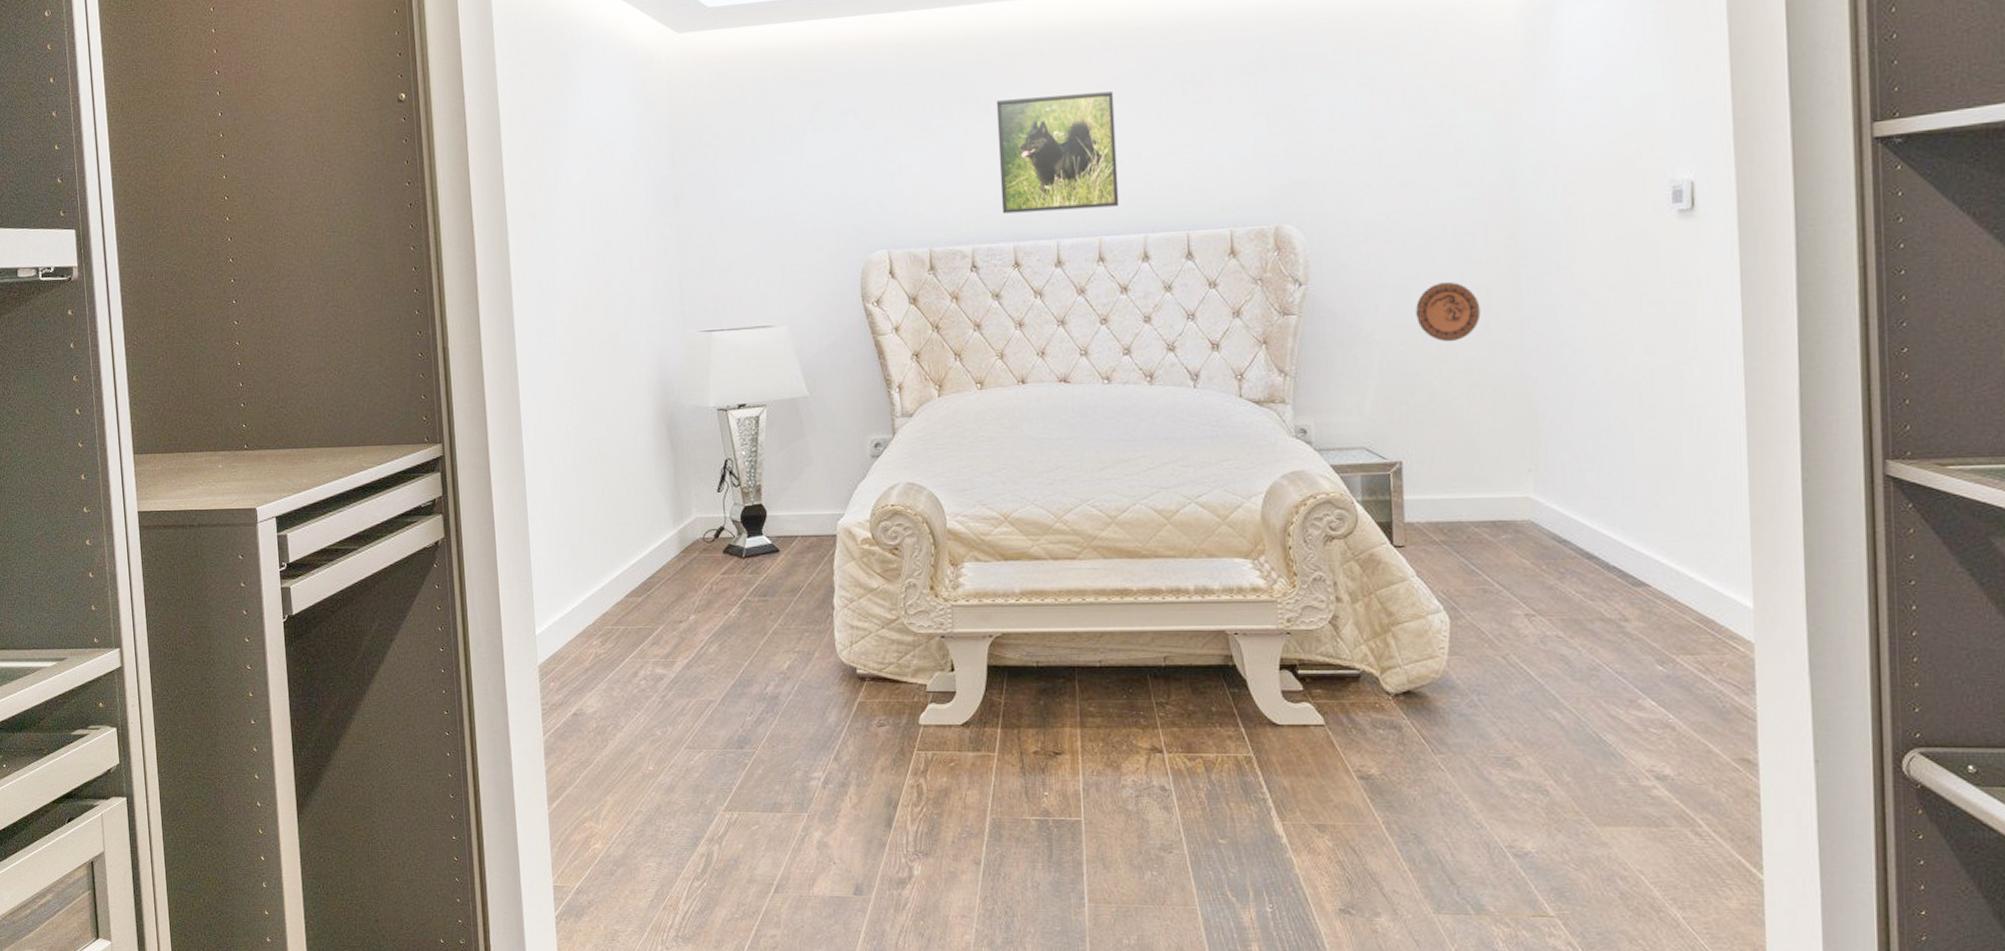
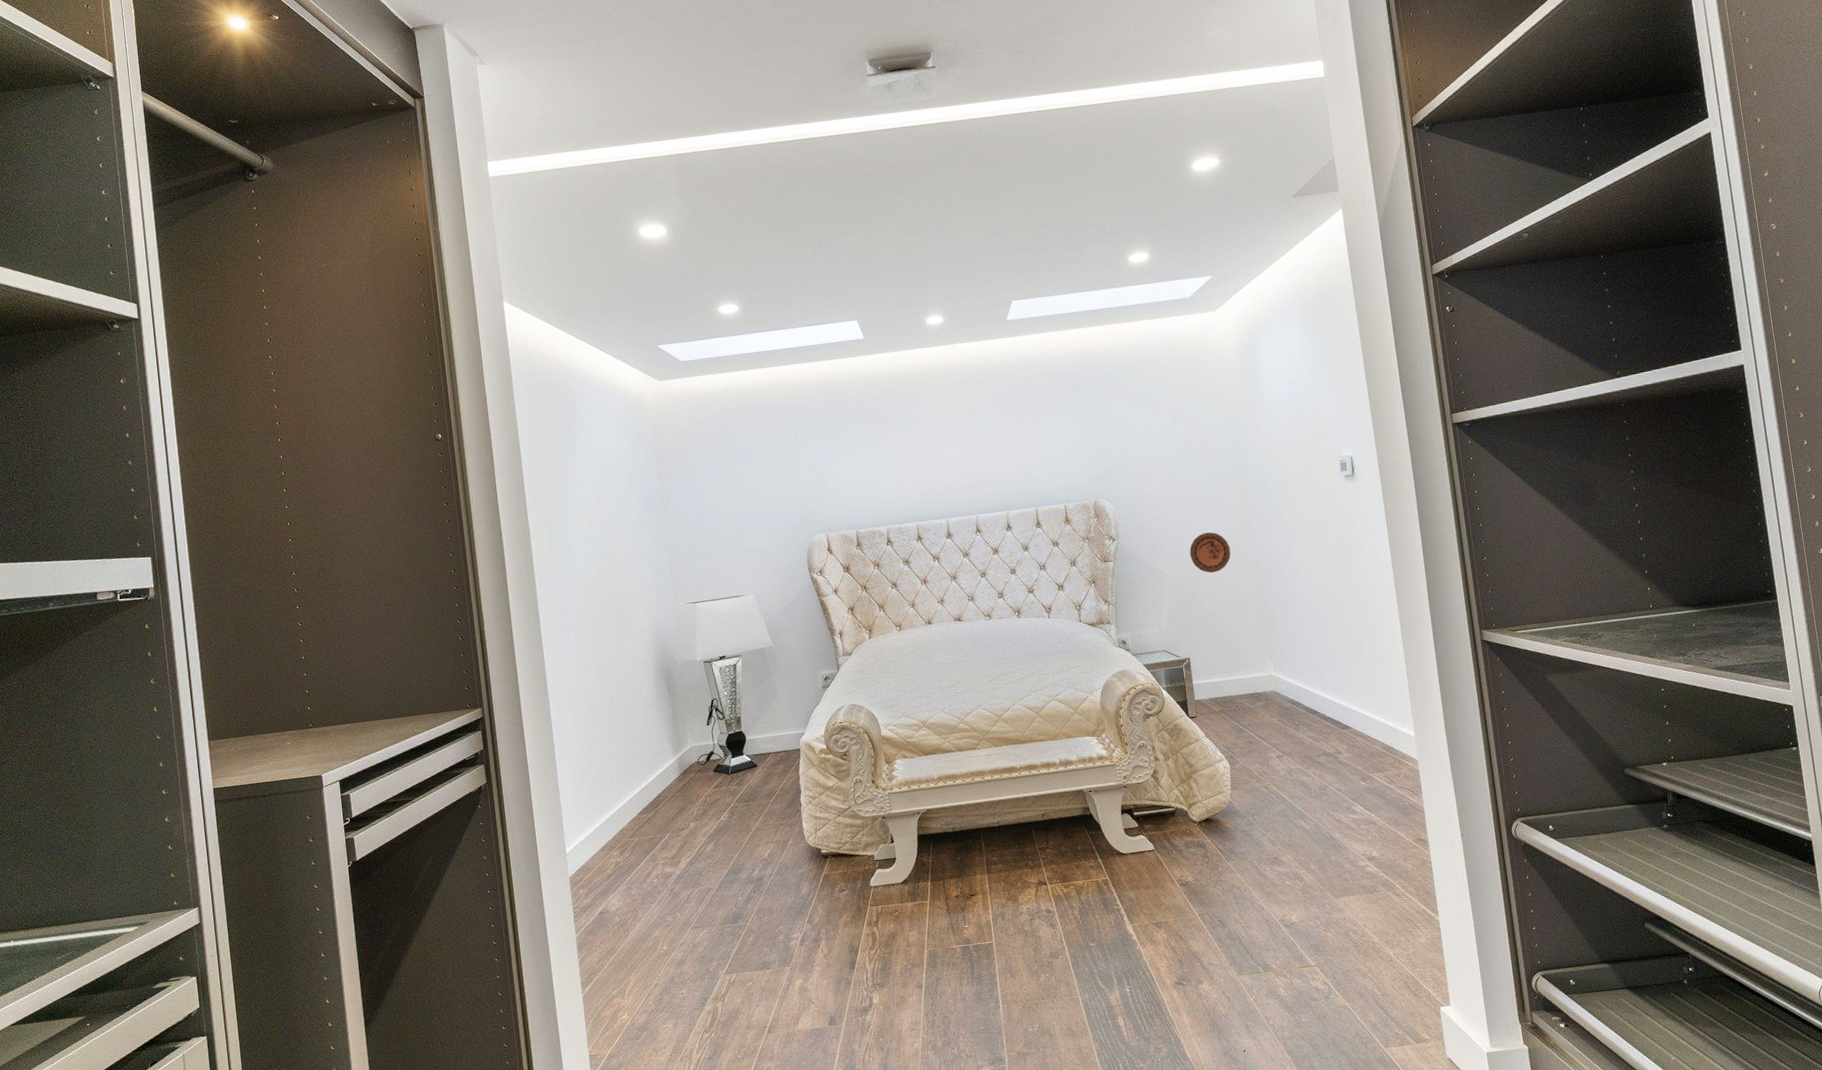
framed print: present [996,91,1120,214] -> none [897,412,988,502]

